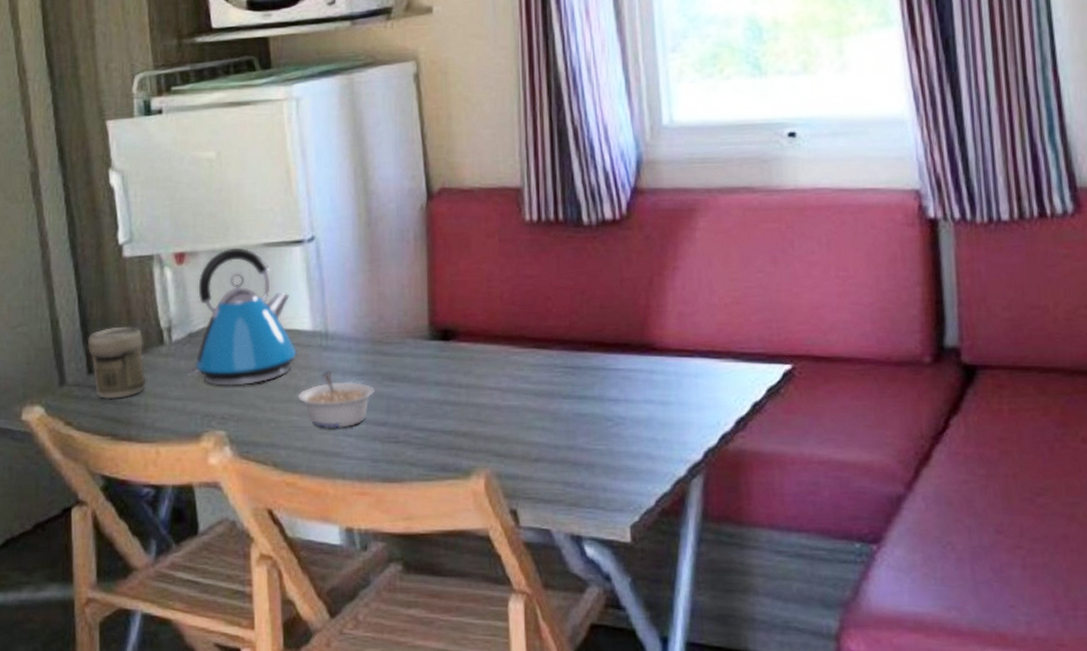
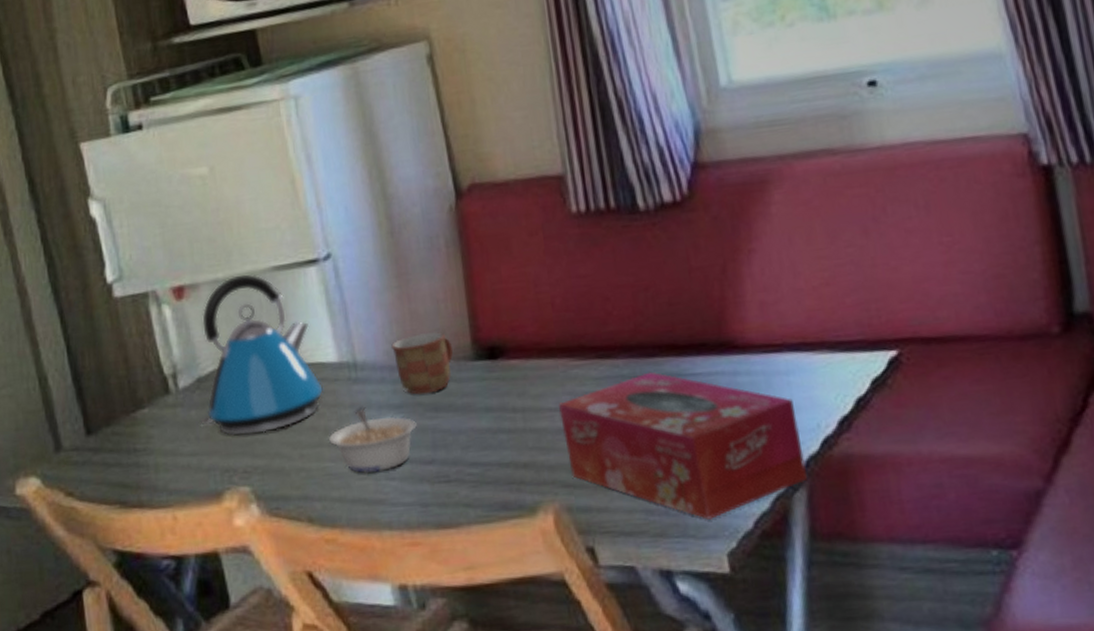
jar: present [88,326,146,399] -> none [83,375,154,462]
mug: none [359,312,412,365] -> present [391,331,454,395]
tissue box: none [497,364,706,495] -> present [558,371,808,520]

